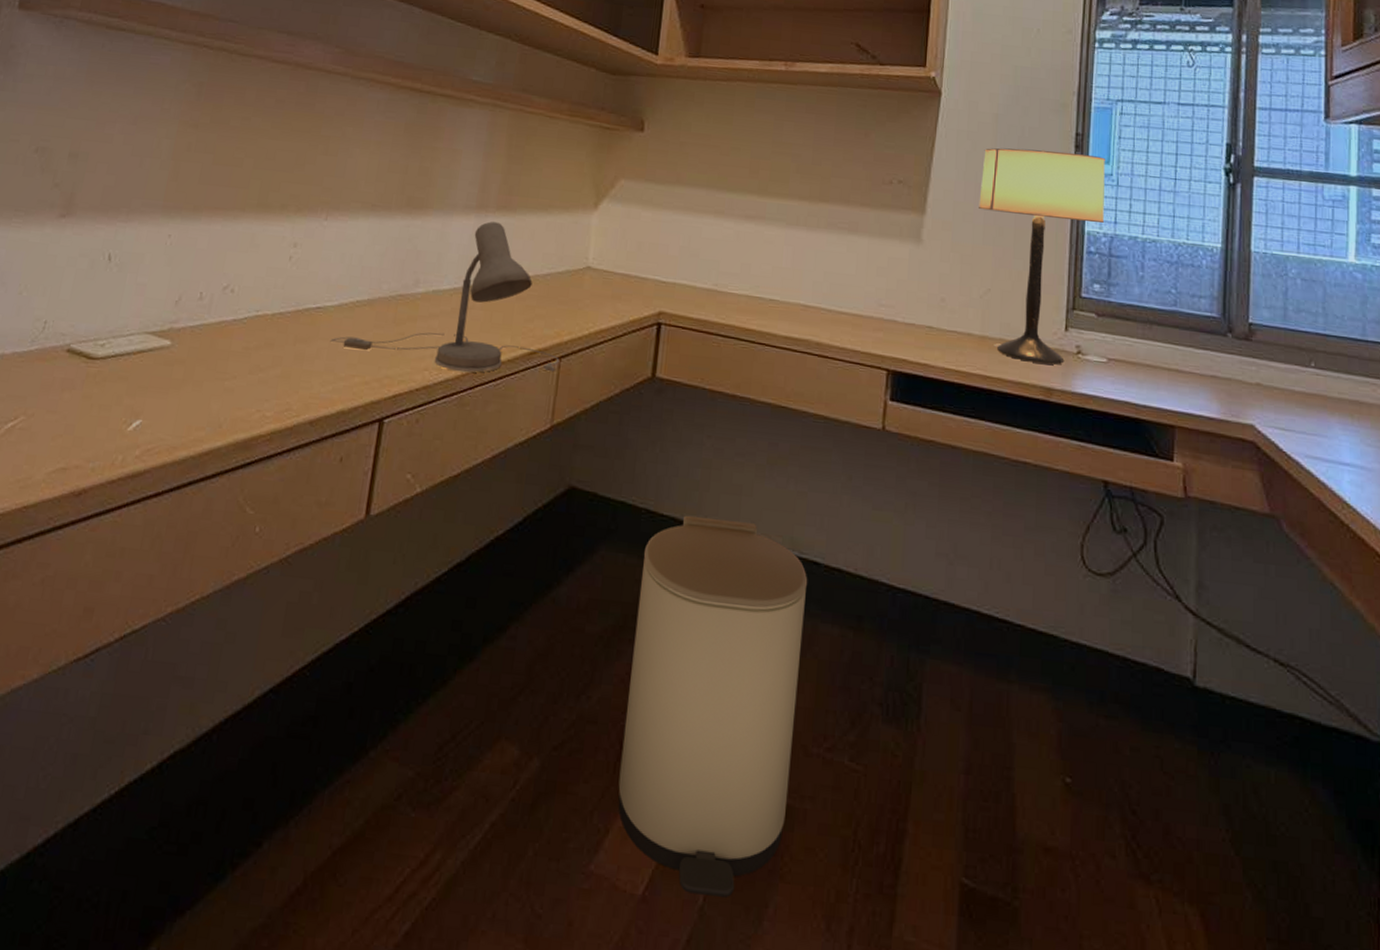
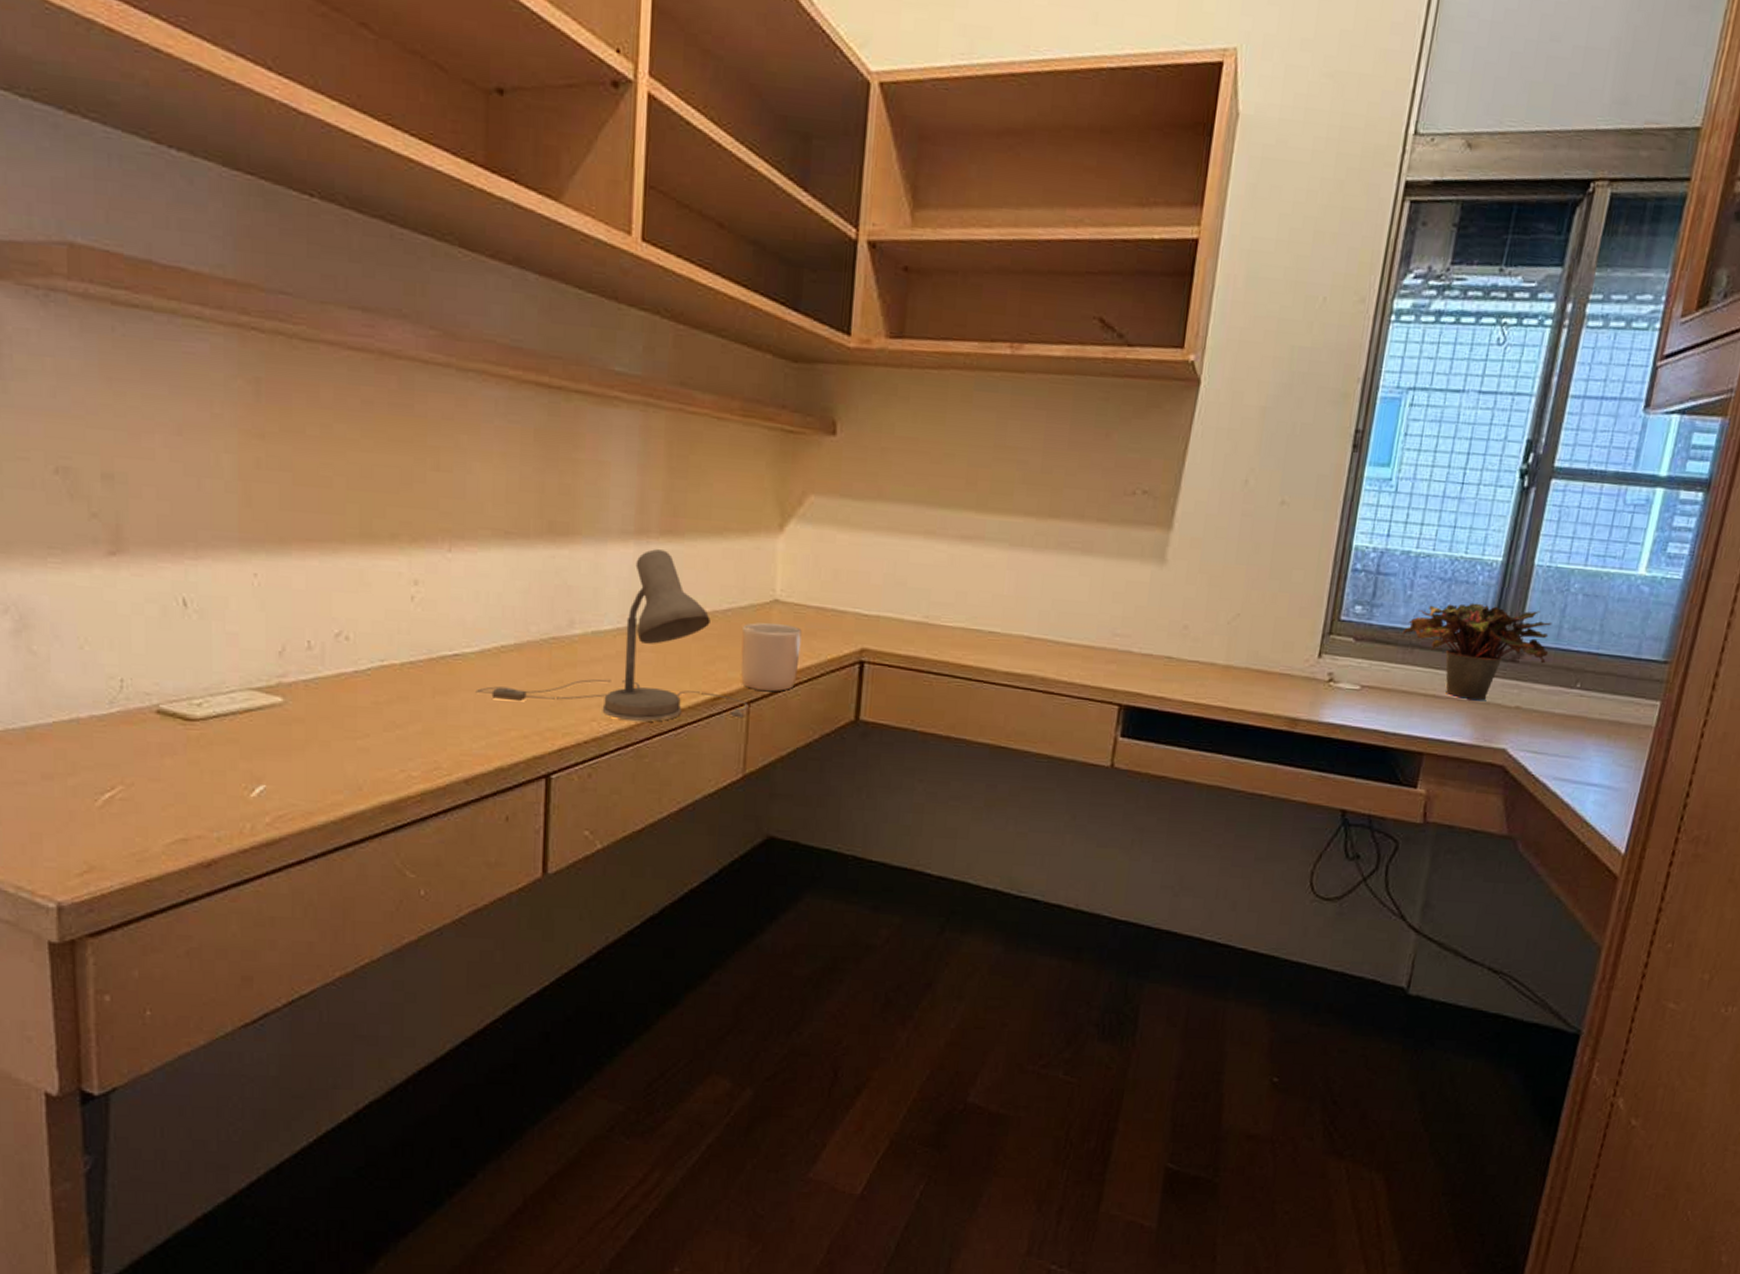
mug: none [554,286,609,348] -> present [740,622,802,692]
pedal bin: present [618,515,808,897] -> none [834,860,1027,1191]
table lamp: present [979,148,1105,365] -> none [1234,449,1386,694]
potted plant: none [1140,284,1279,376] -> present [1402,603,1552,700]

